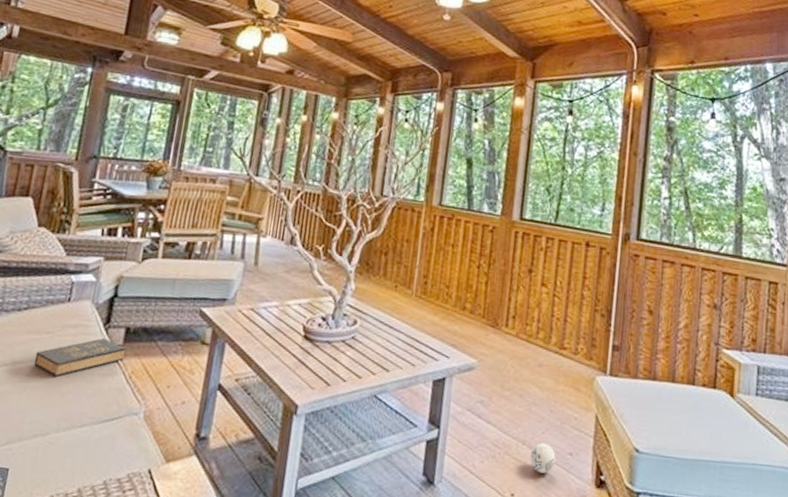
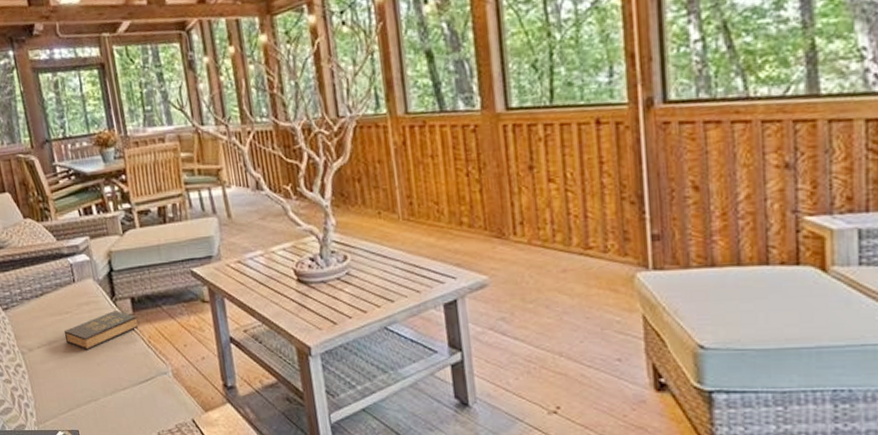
ball: present [530,442,556,474] -> none [570,352,602,383]

